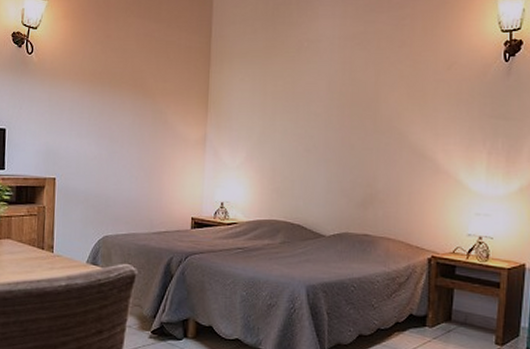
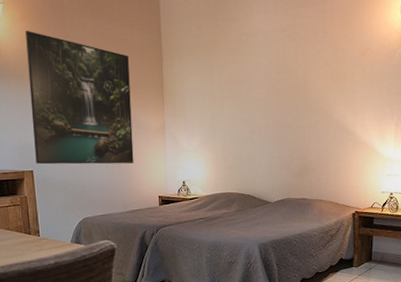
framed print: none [60,28,174,178] -> present [26,30,134,165]

